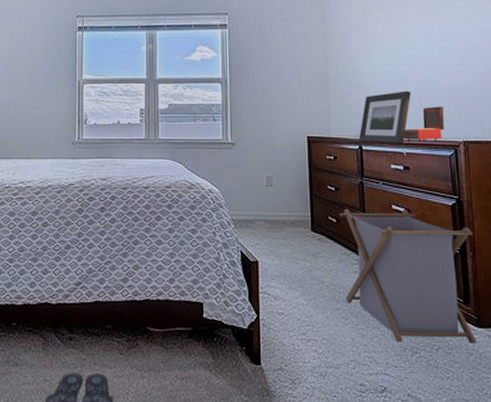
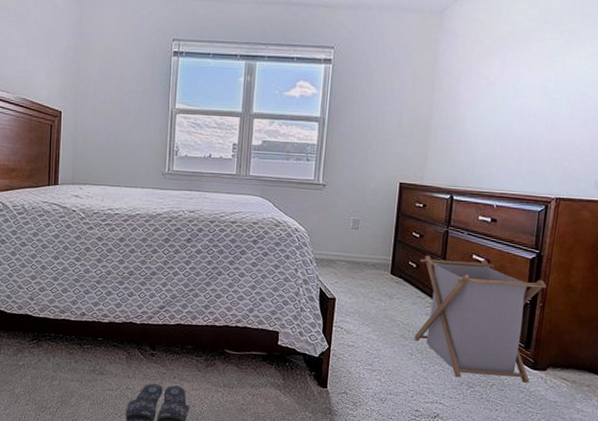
picture frame: present [358,90,411,145] -> none [450,142,512,197]
jewelry box: present [403,106,445,142] -> none [496,161,544,197]

